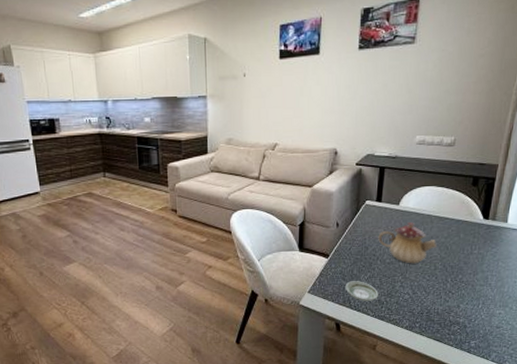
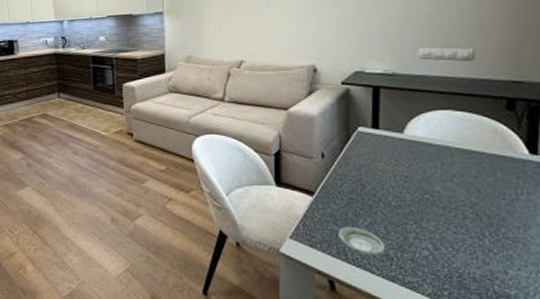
teapot: present [378,222,437,264] -> none [378,155,463,210]

